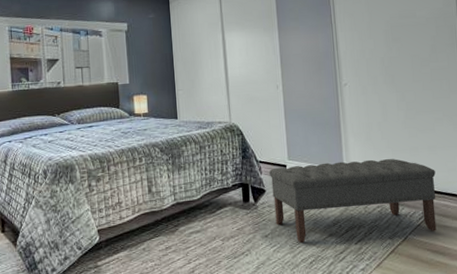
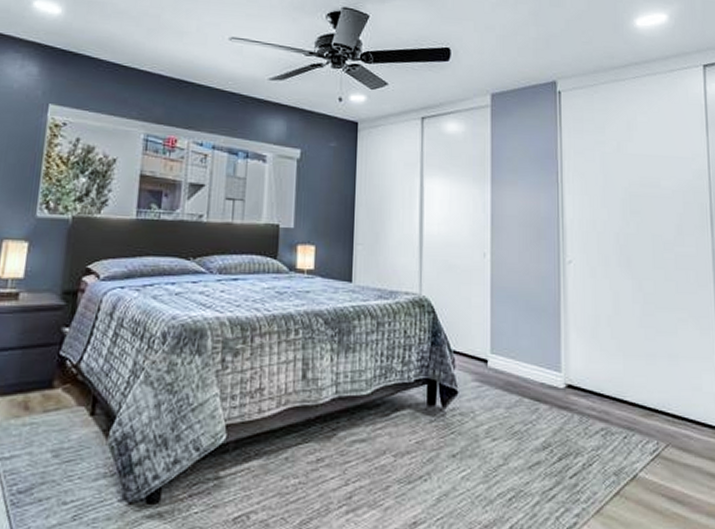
bench: present [269,159,437,243] -> none [465,362,676,470]

